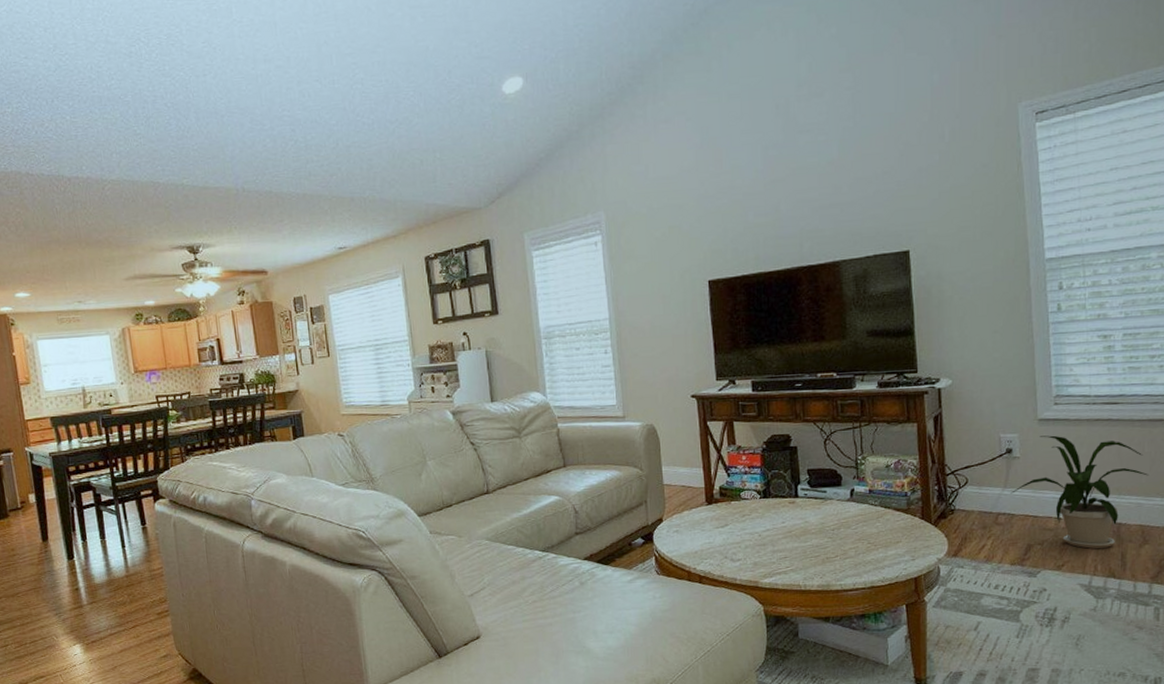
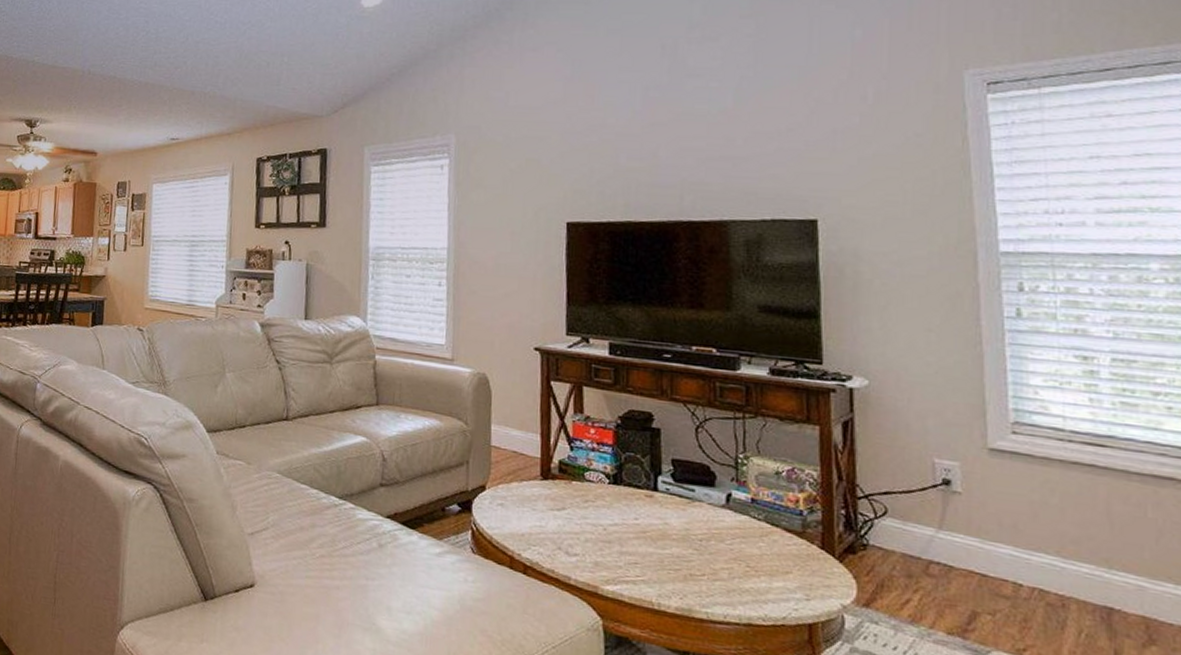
house plant: present [1010,435,1149,549] -> none [948,470,1155,639]

